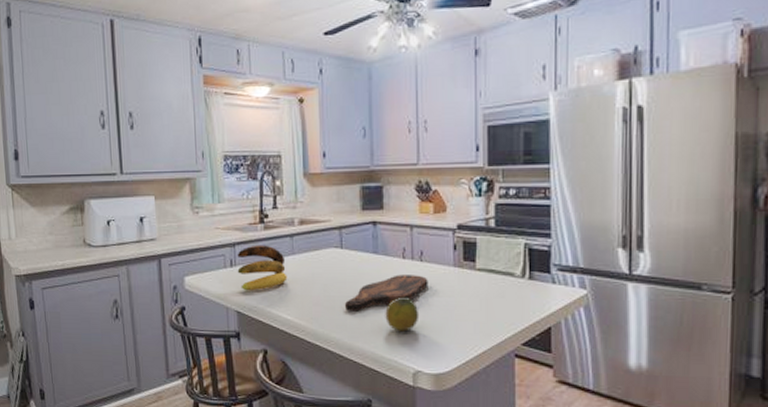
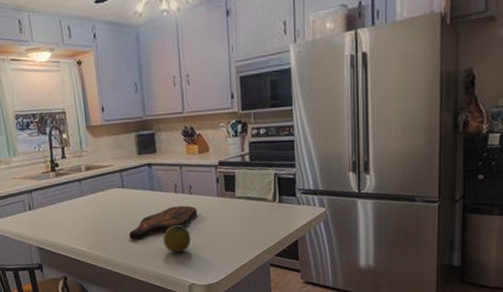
banana: present [237,245,288,291] -> none [34,189,79,230]

